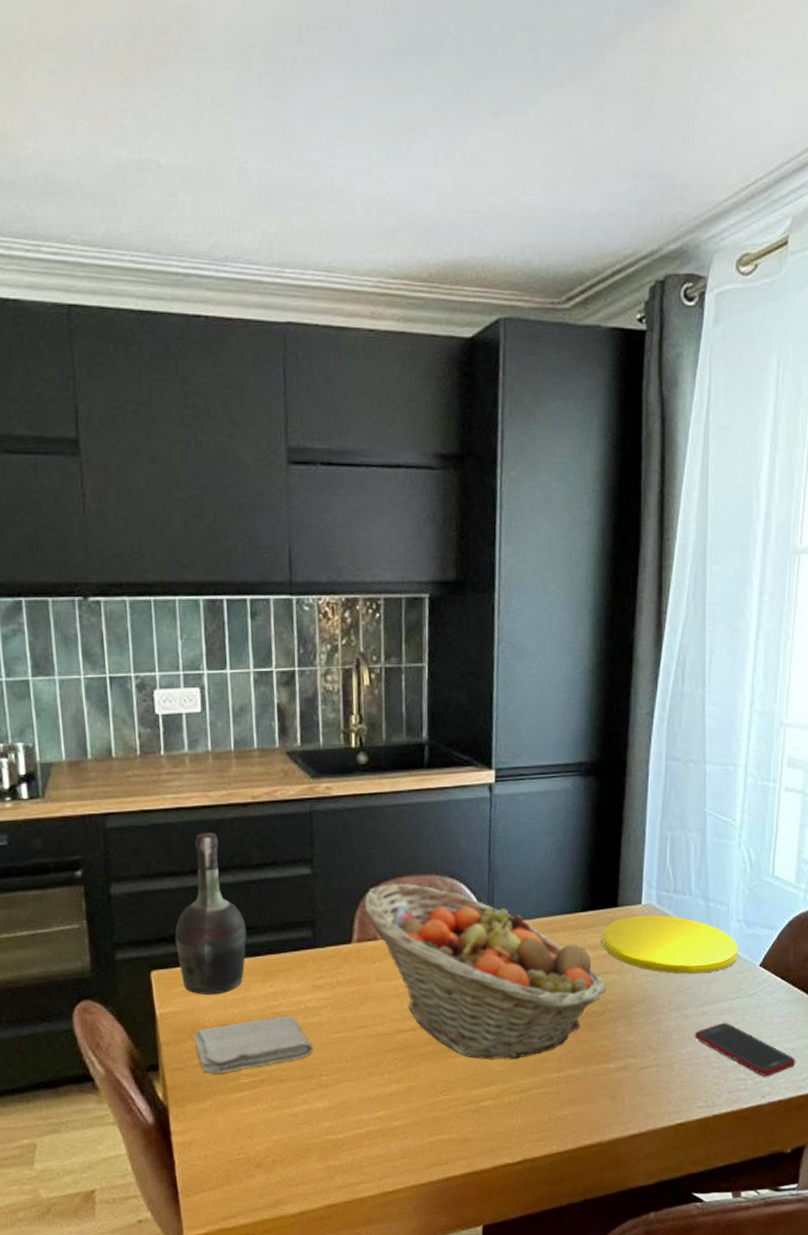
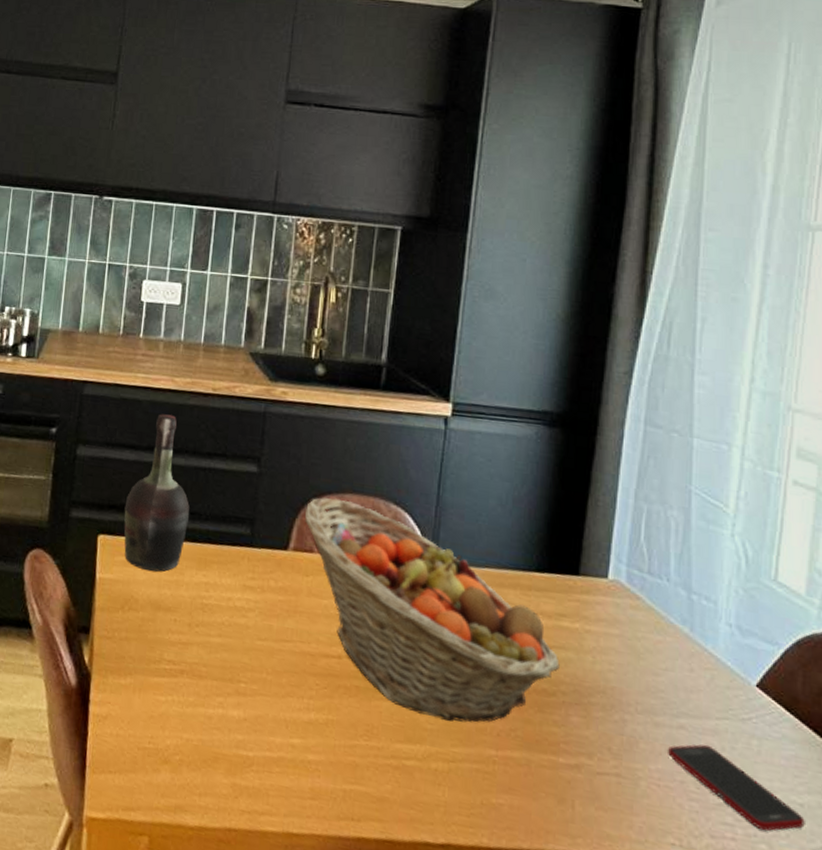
washcloth: present [193,1016,314,1074] -> none [125,602,236,658]
plate: present [602,915,739,974] -> none [558,589,729,679]

